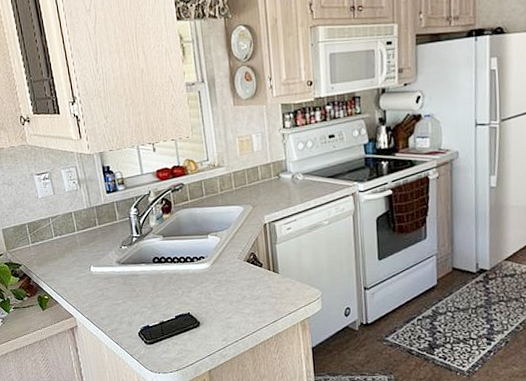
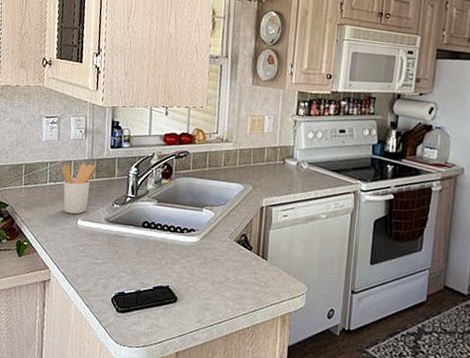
utensil holder: none [64,212,97,263] -> present [61,163,96,214]

